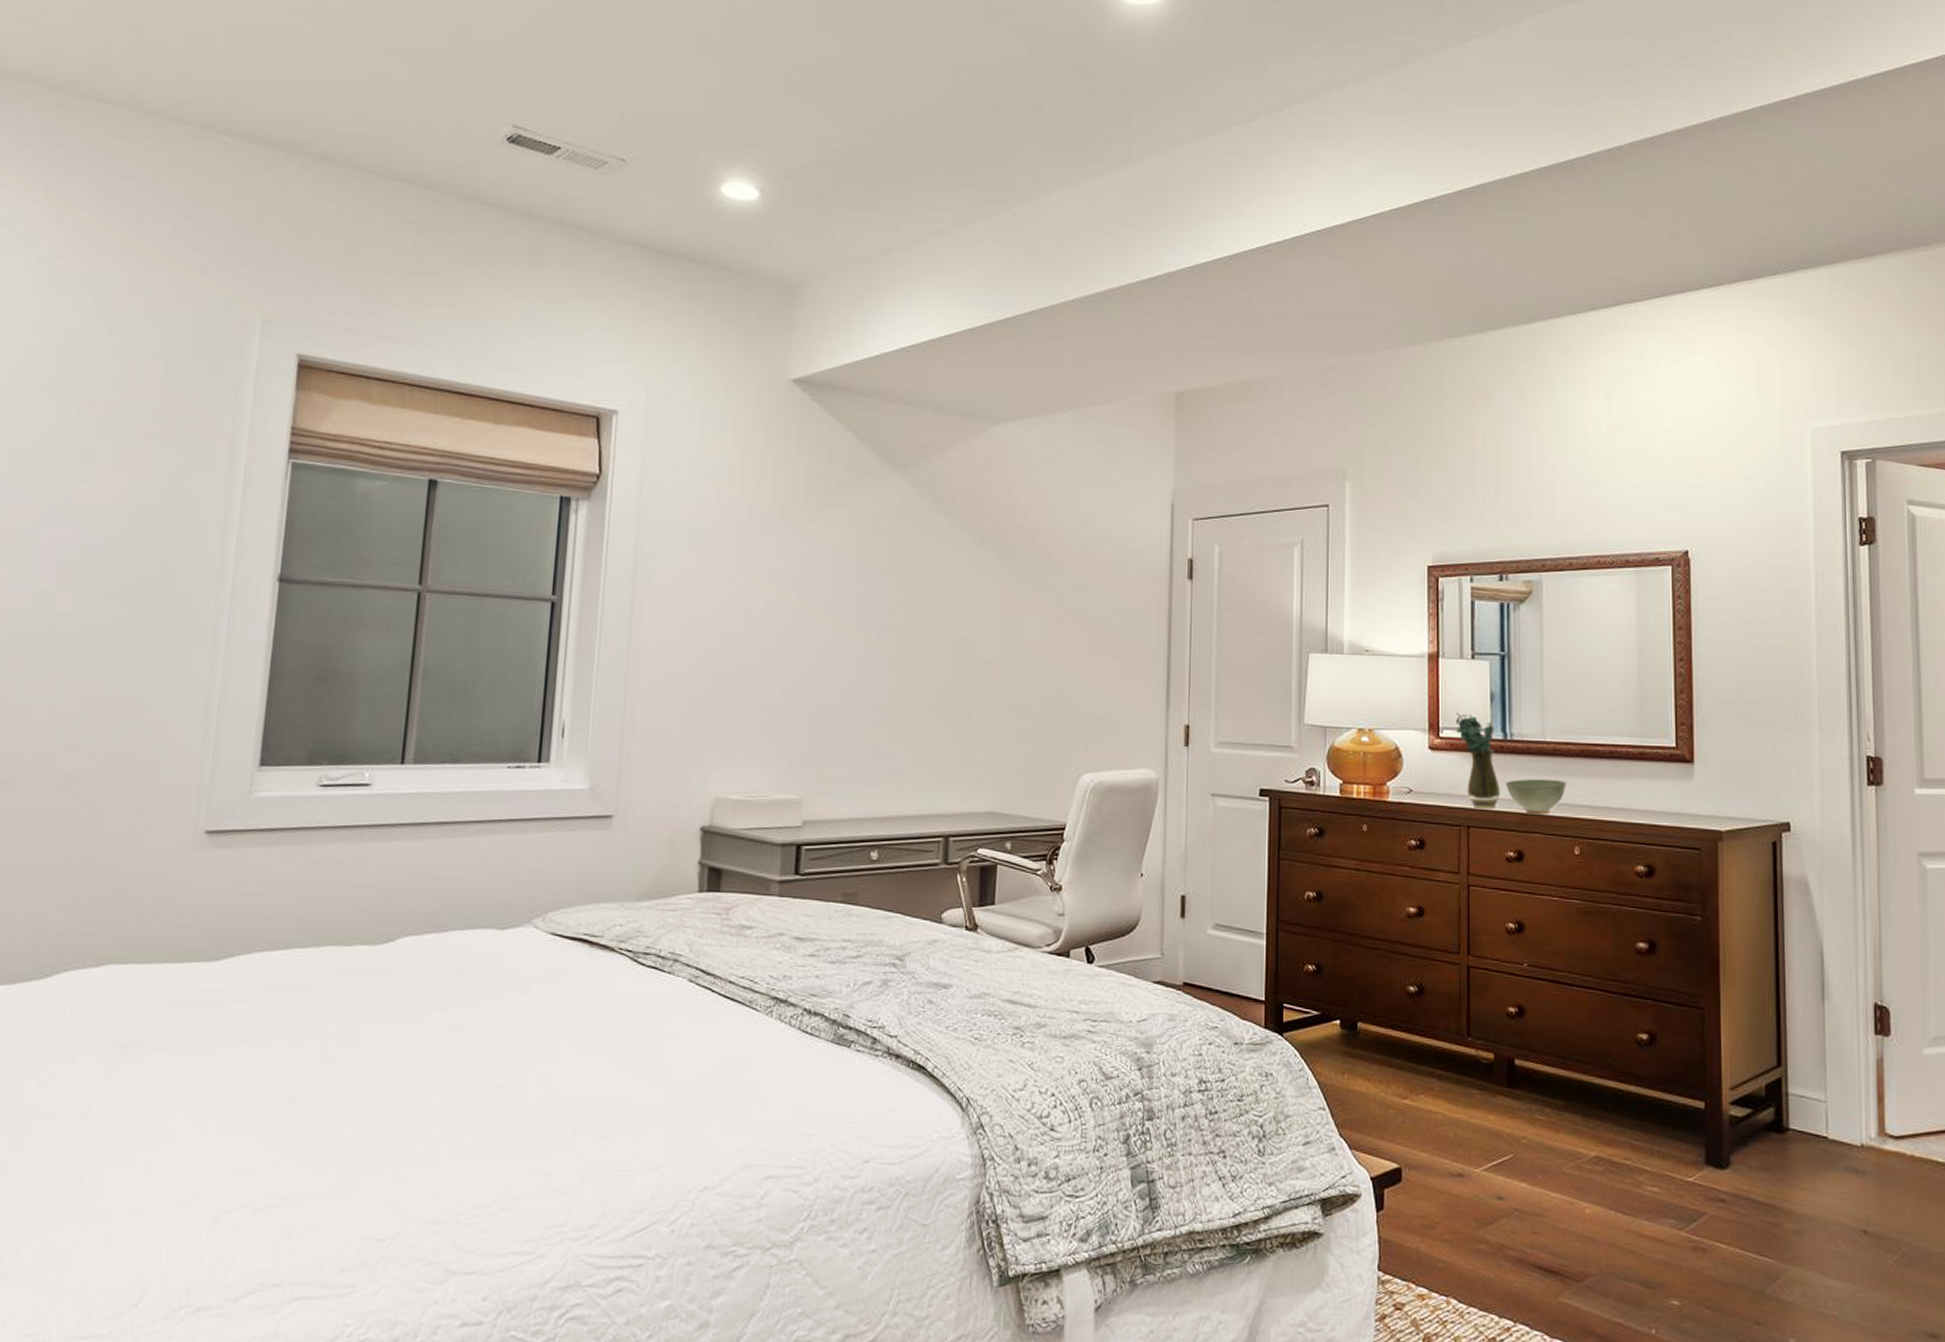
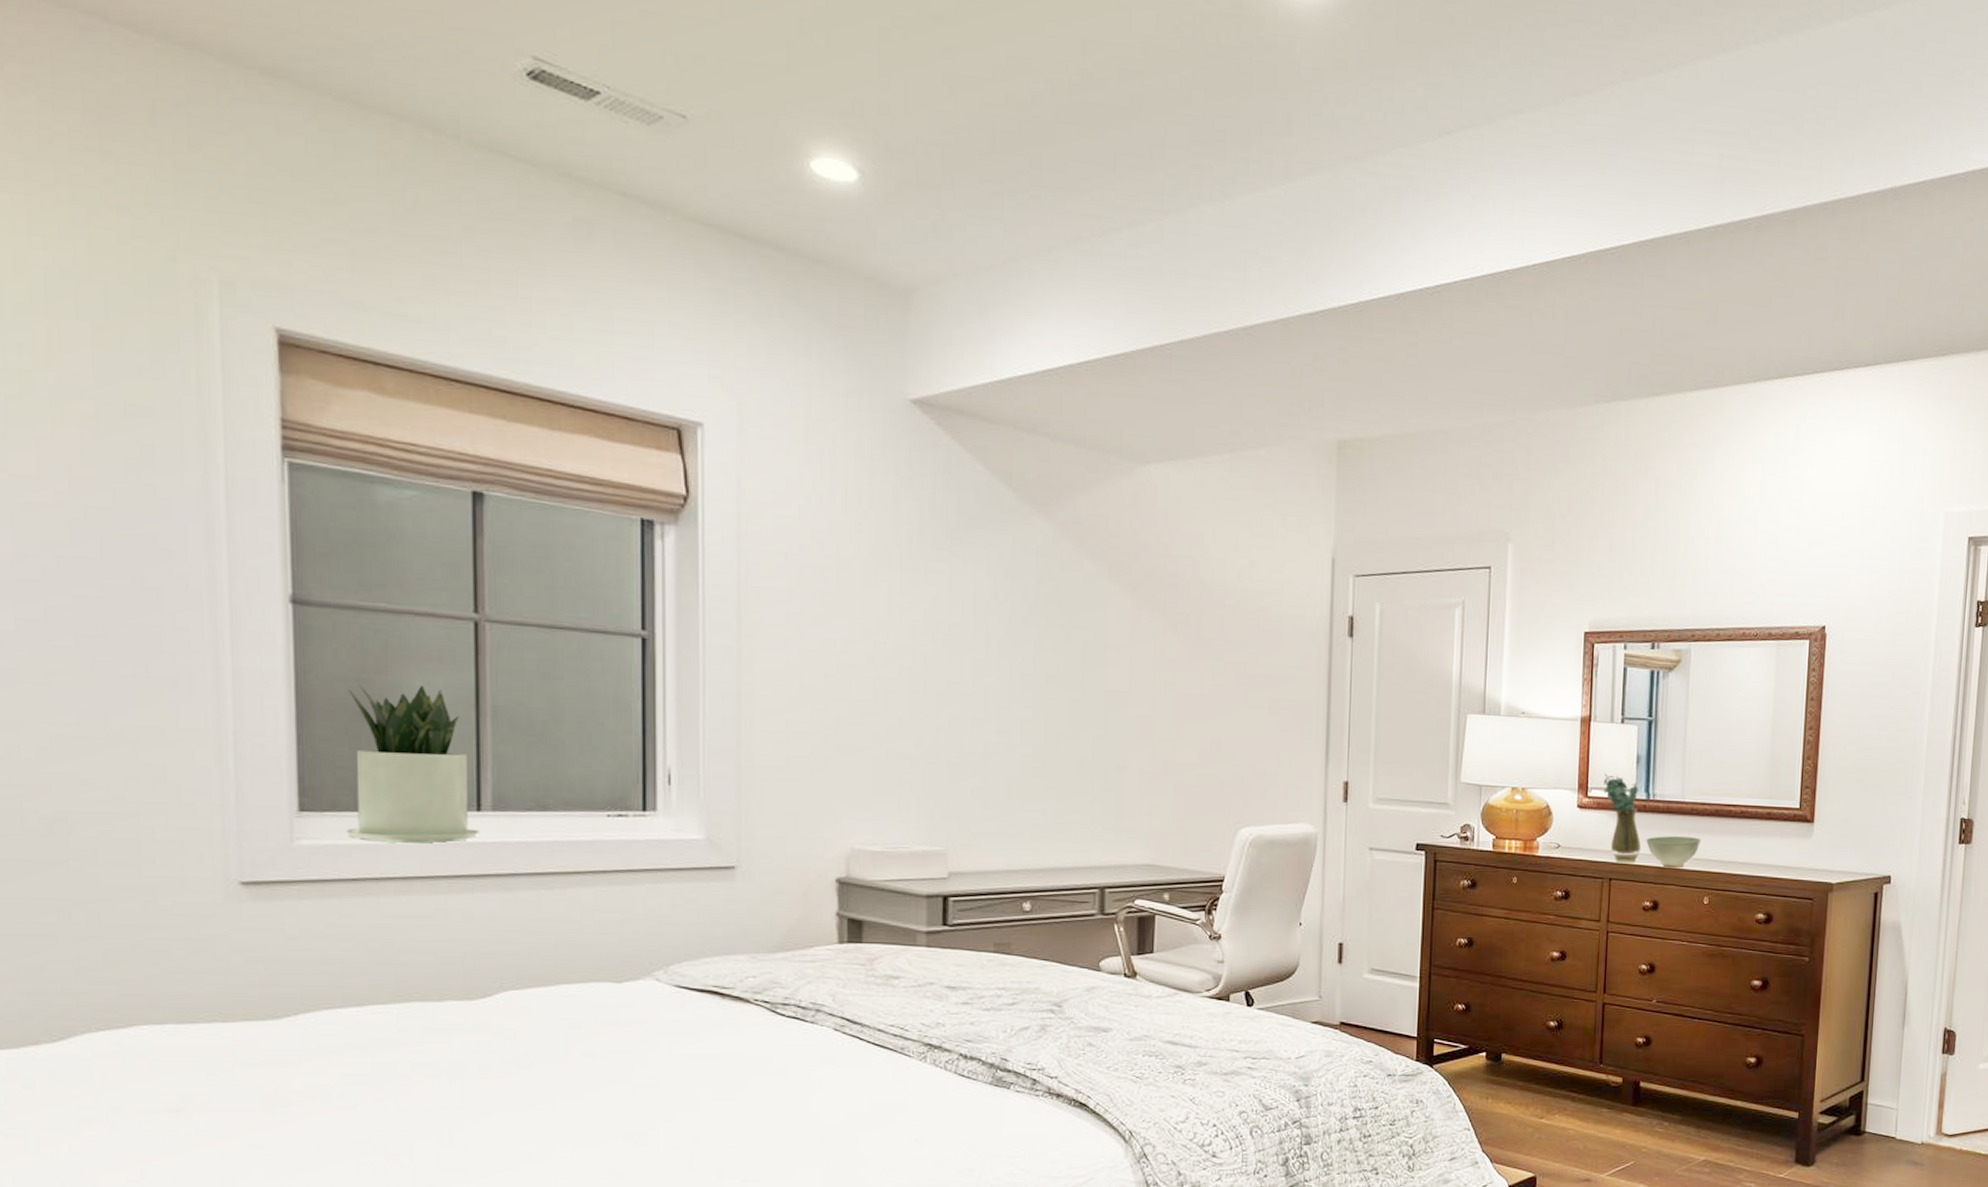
planter: none [294,651,401,795] -> present [346,685,480,844]

